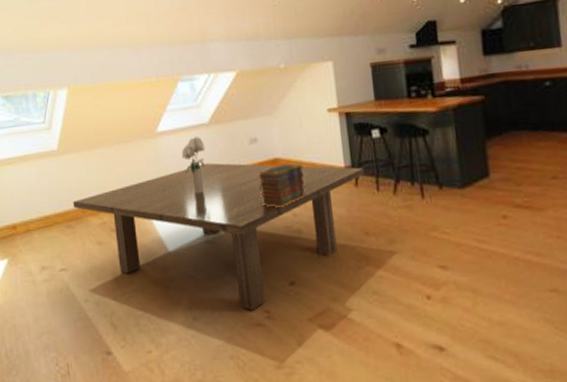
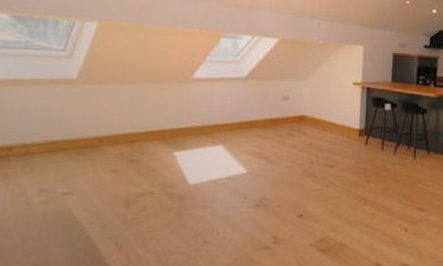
dining table: present [73,163,364,310] -> none [87,111,374,236]
bouquet: present [181,136,206,194] -> none [214,87,240,137]
book stack: present [257,163,306,208] -> none [284,120,326,156]

